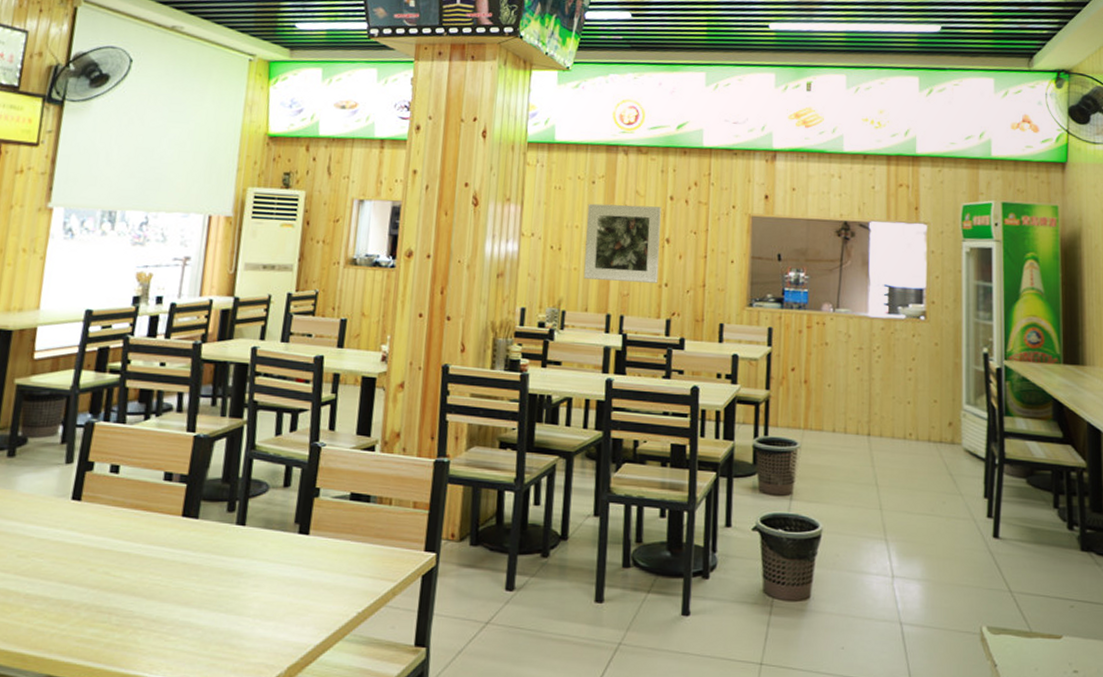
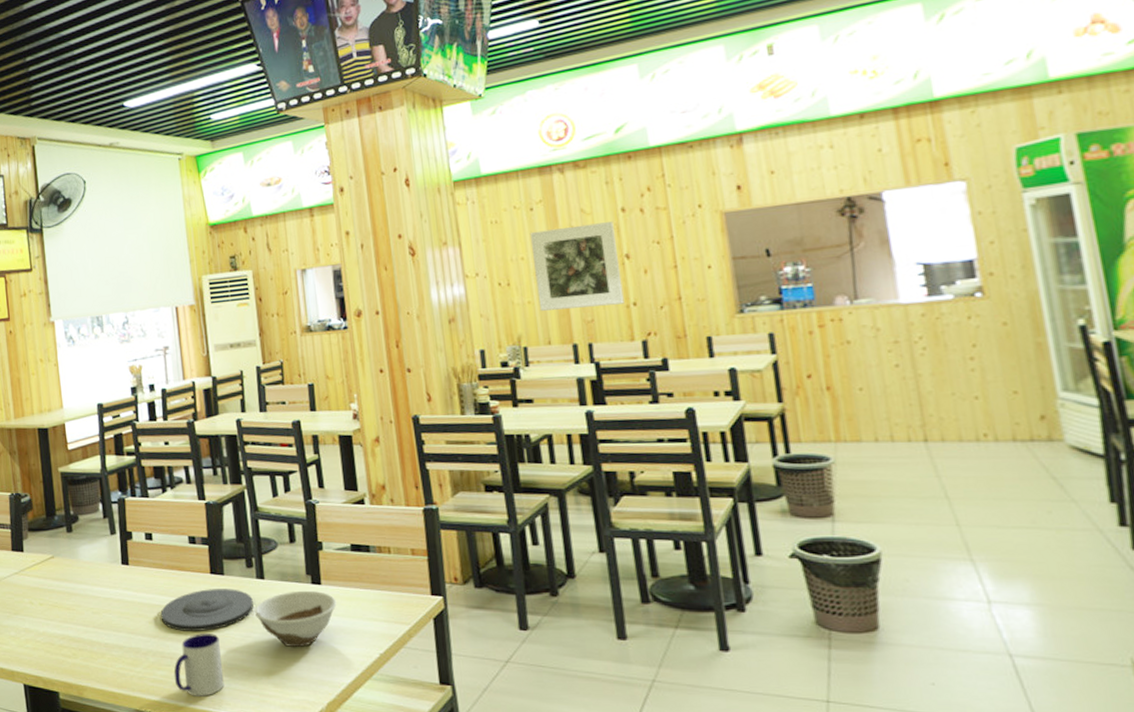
plate: none [107,534,227,582] -> present [160,589,254,631]
mug: none [107,585,176,659] -> present [174,634,224,697]
bowl: none [226,540,322,604] -> present [255,590,337,648]

